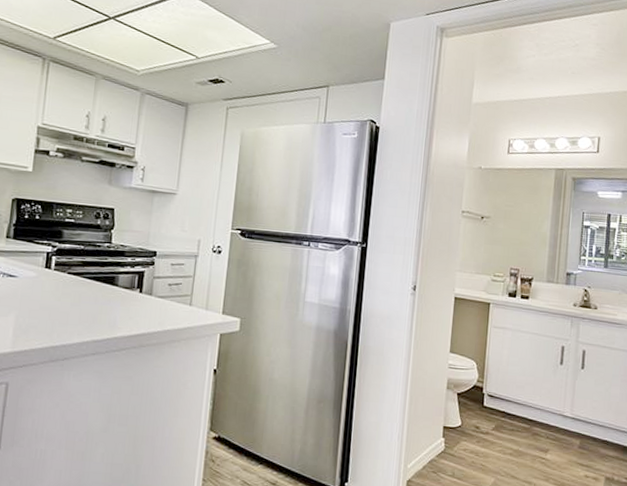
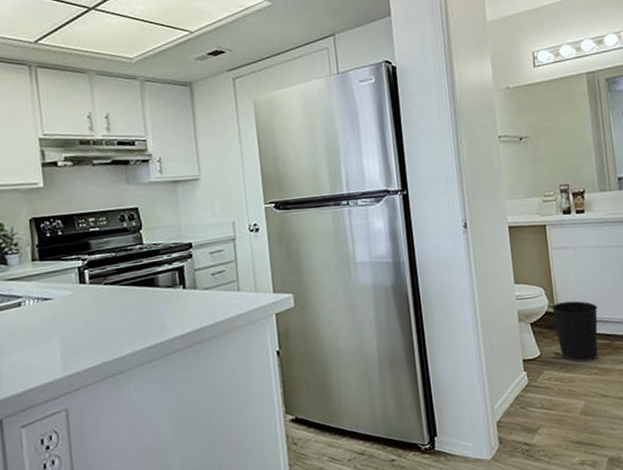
wastebasket: none [480,379,524,441] -> present [552,301,598,362]

